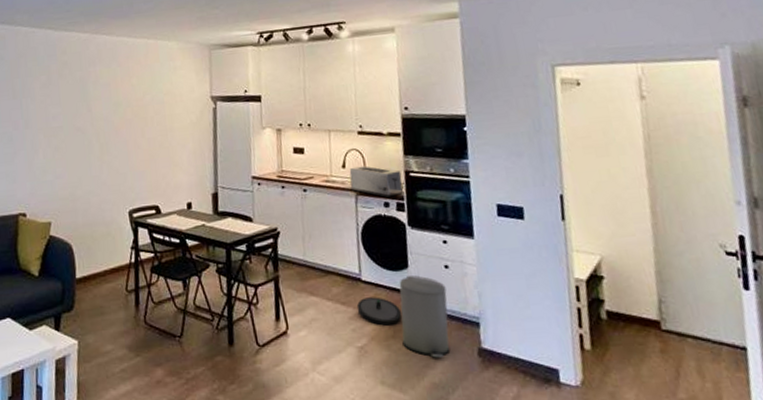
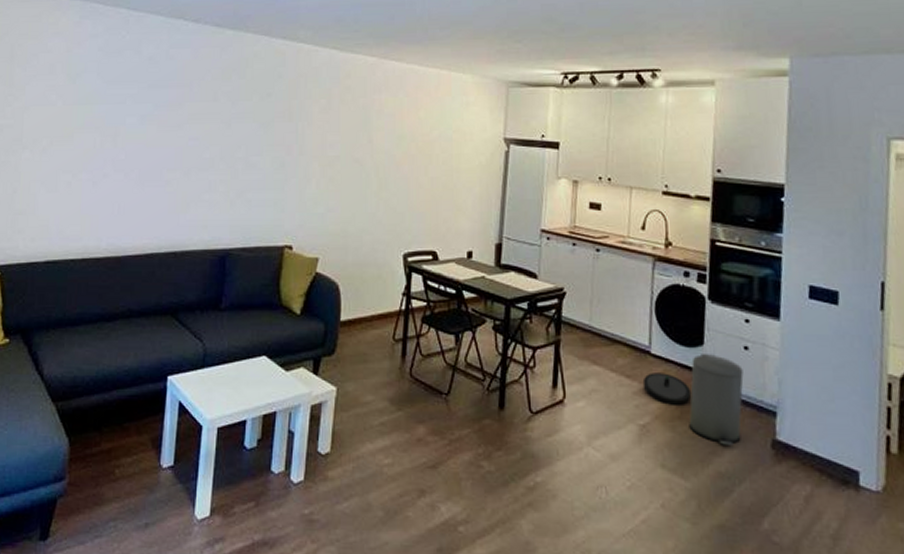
toaster: present [349,165,403,198] -> none [648,229,707,266]

